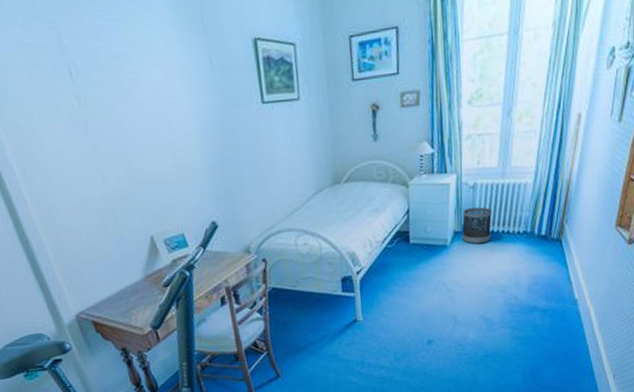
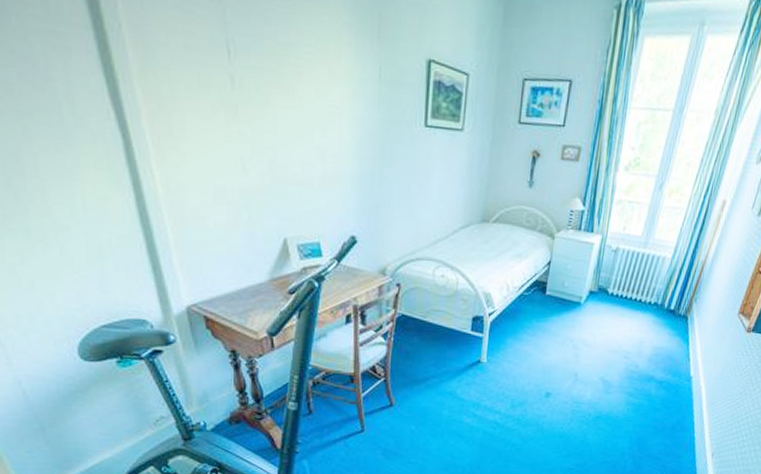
wastebasket: present [461,207,493,245] -> none [595,271,630,308]

